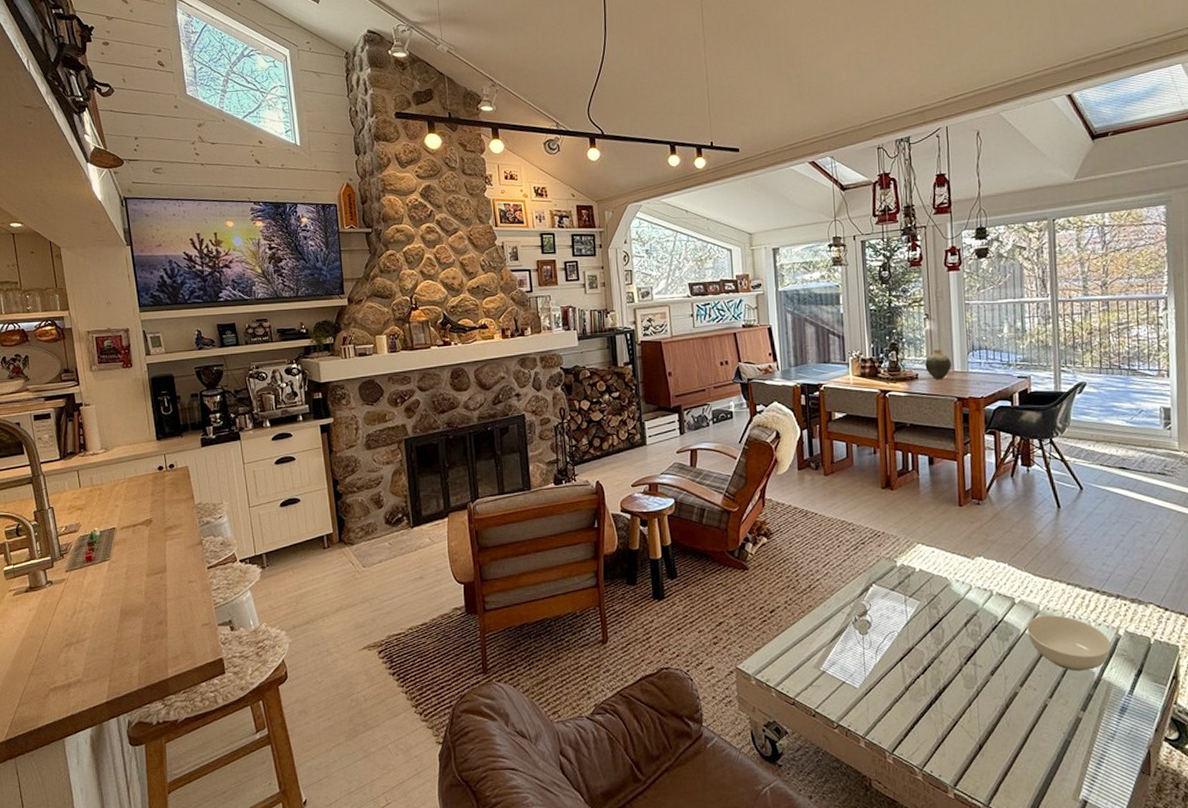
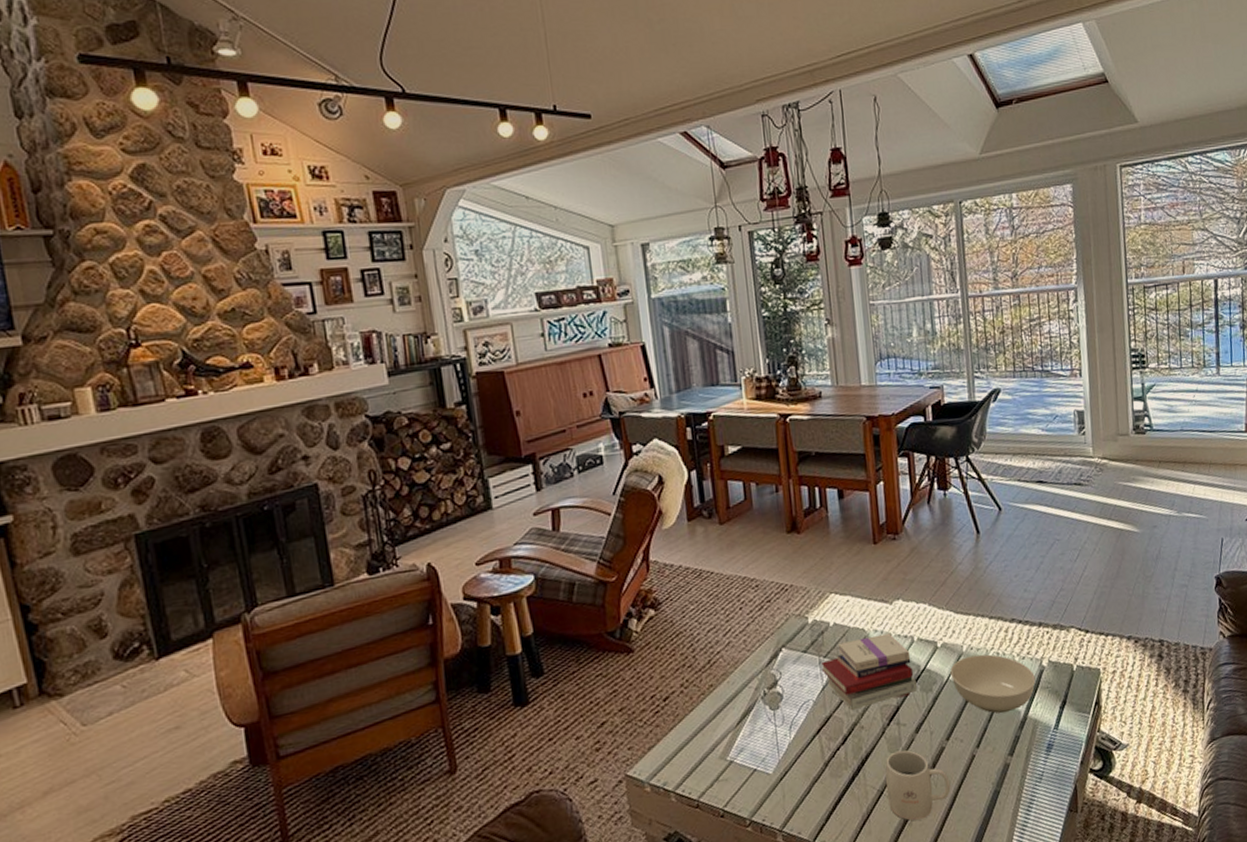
books: none [906,584,994,647] -> present [820,633,917,711]
vase: present [925,349,952,379] -> none [828,361,859,397]
mug: none [960,688,1023,753] -> present [885,749,951,821]

